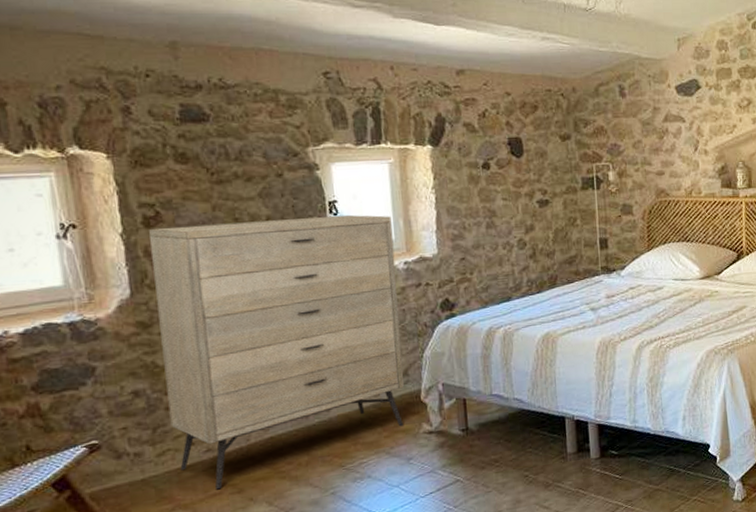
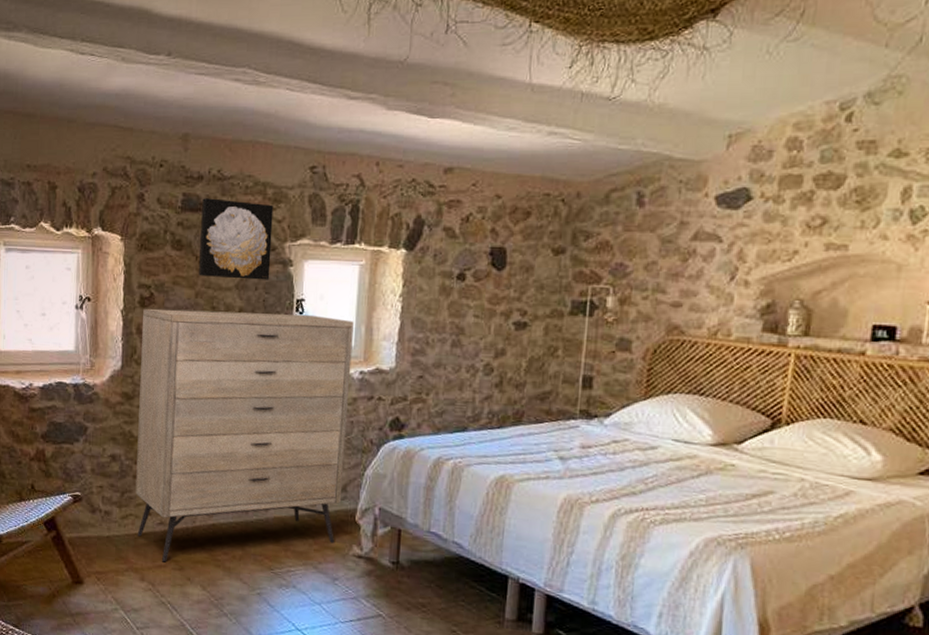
wall art: none [205,107,296,189] -> present [199,198,274,280]

